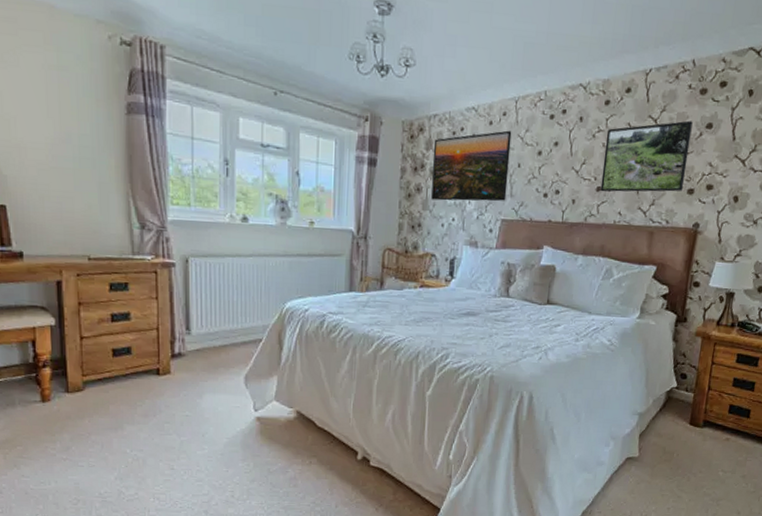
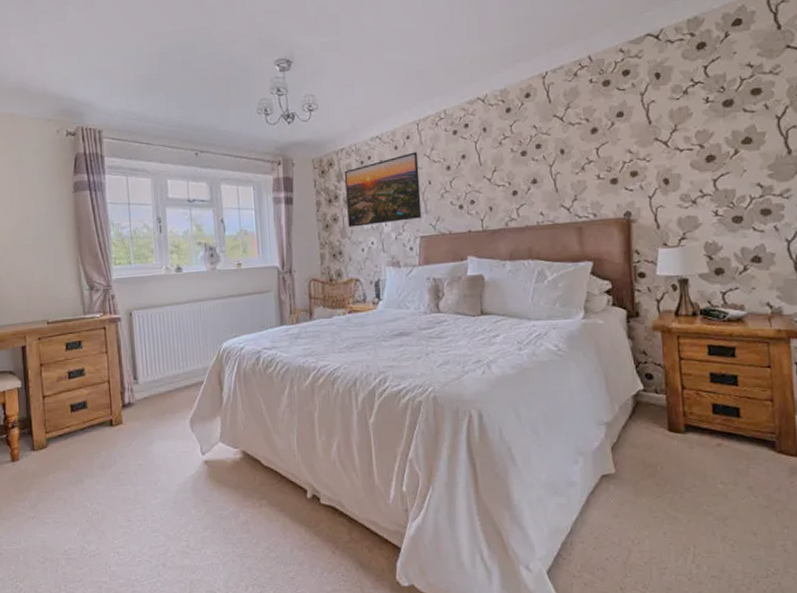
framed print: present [600,120,693,192] -> none [513,113,605,196]

